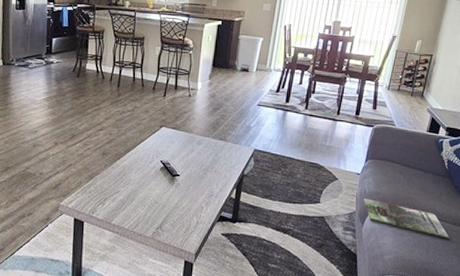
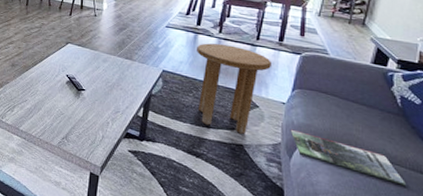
side table: none [285,120,349,206] -> present [197,43,271,134]

